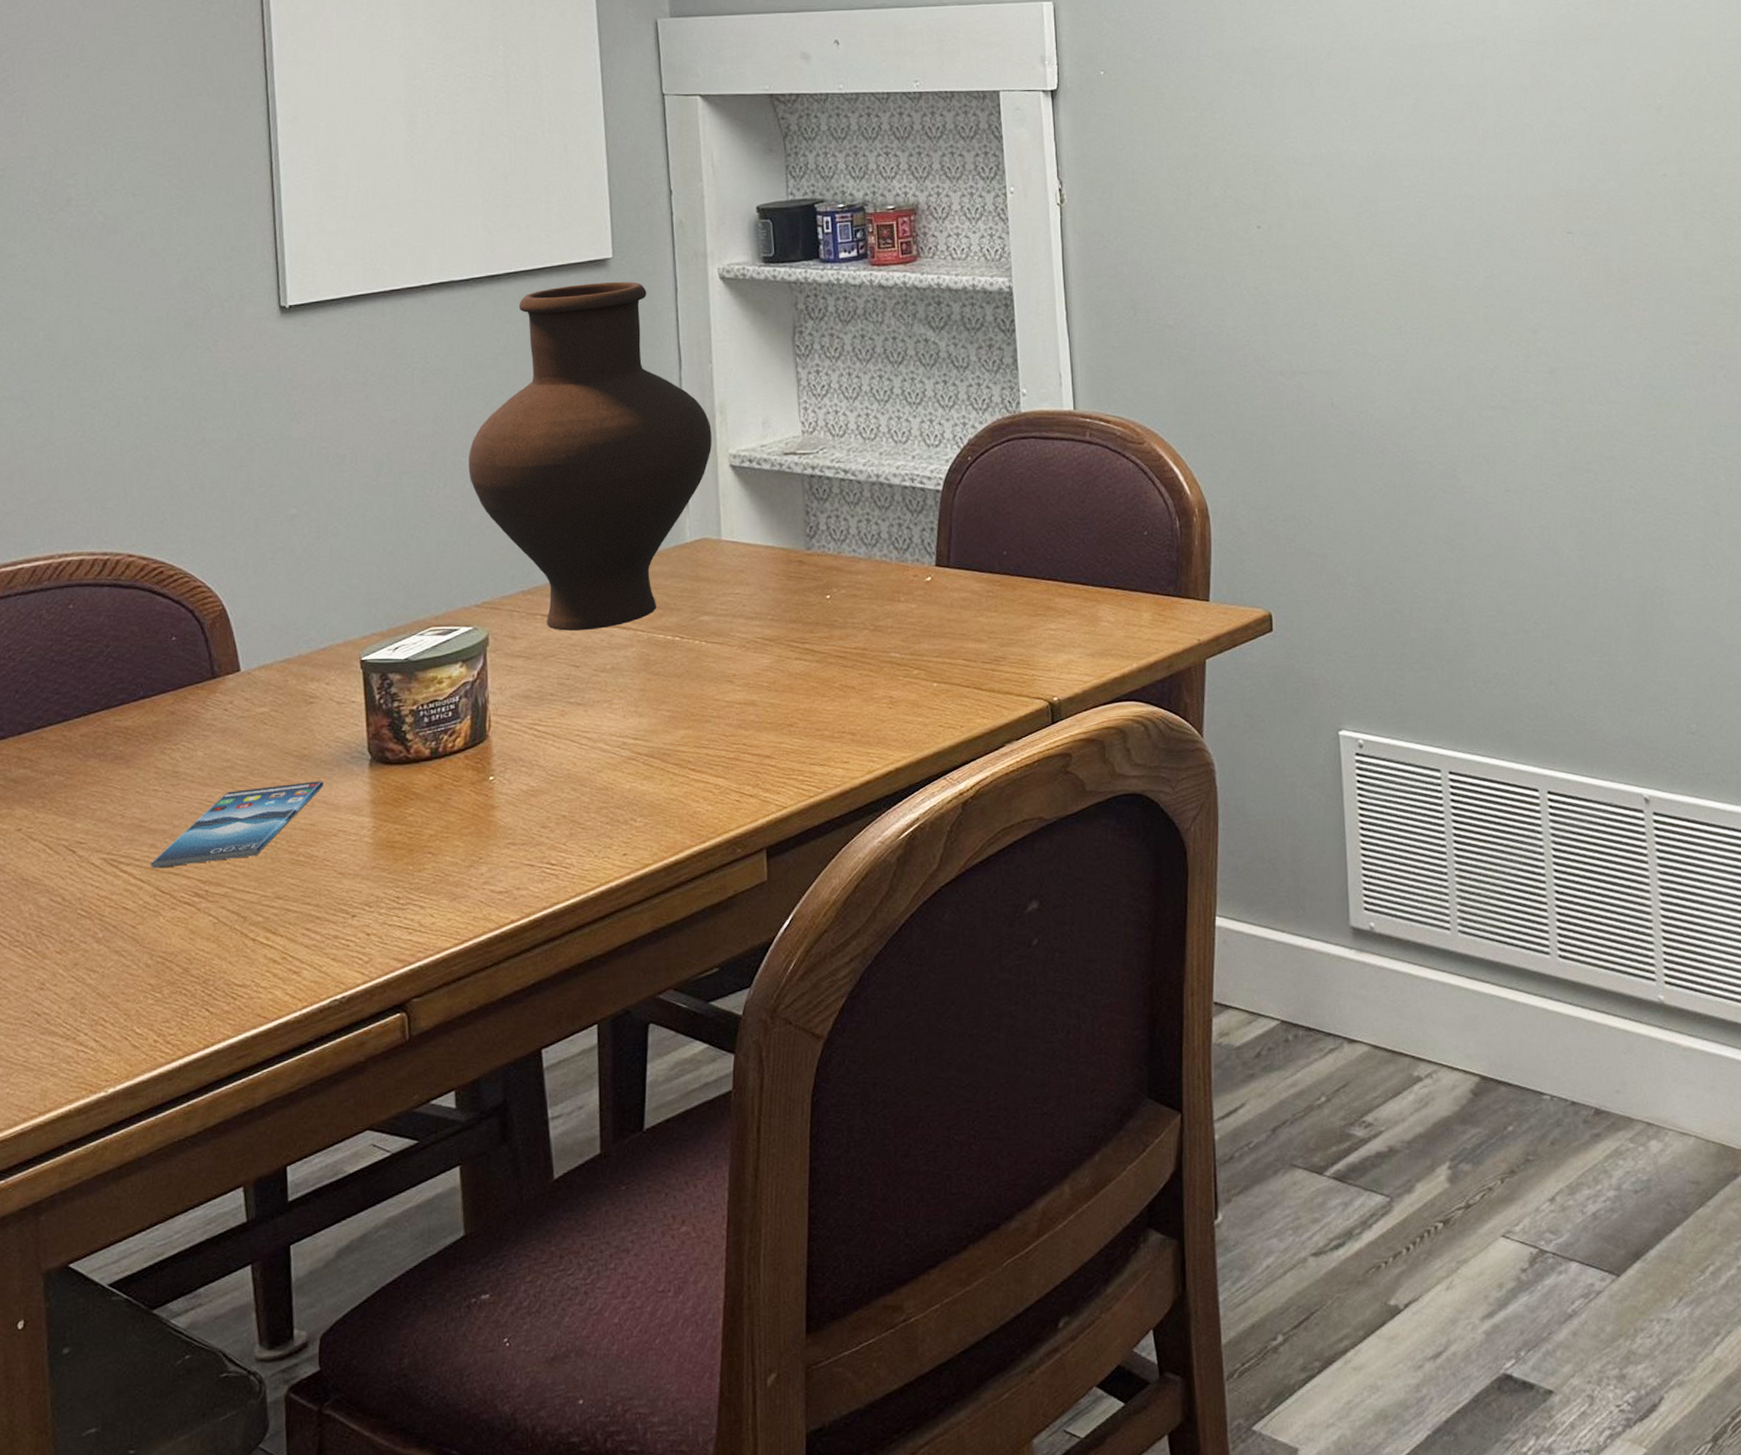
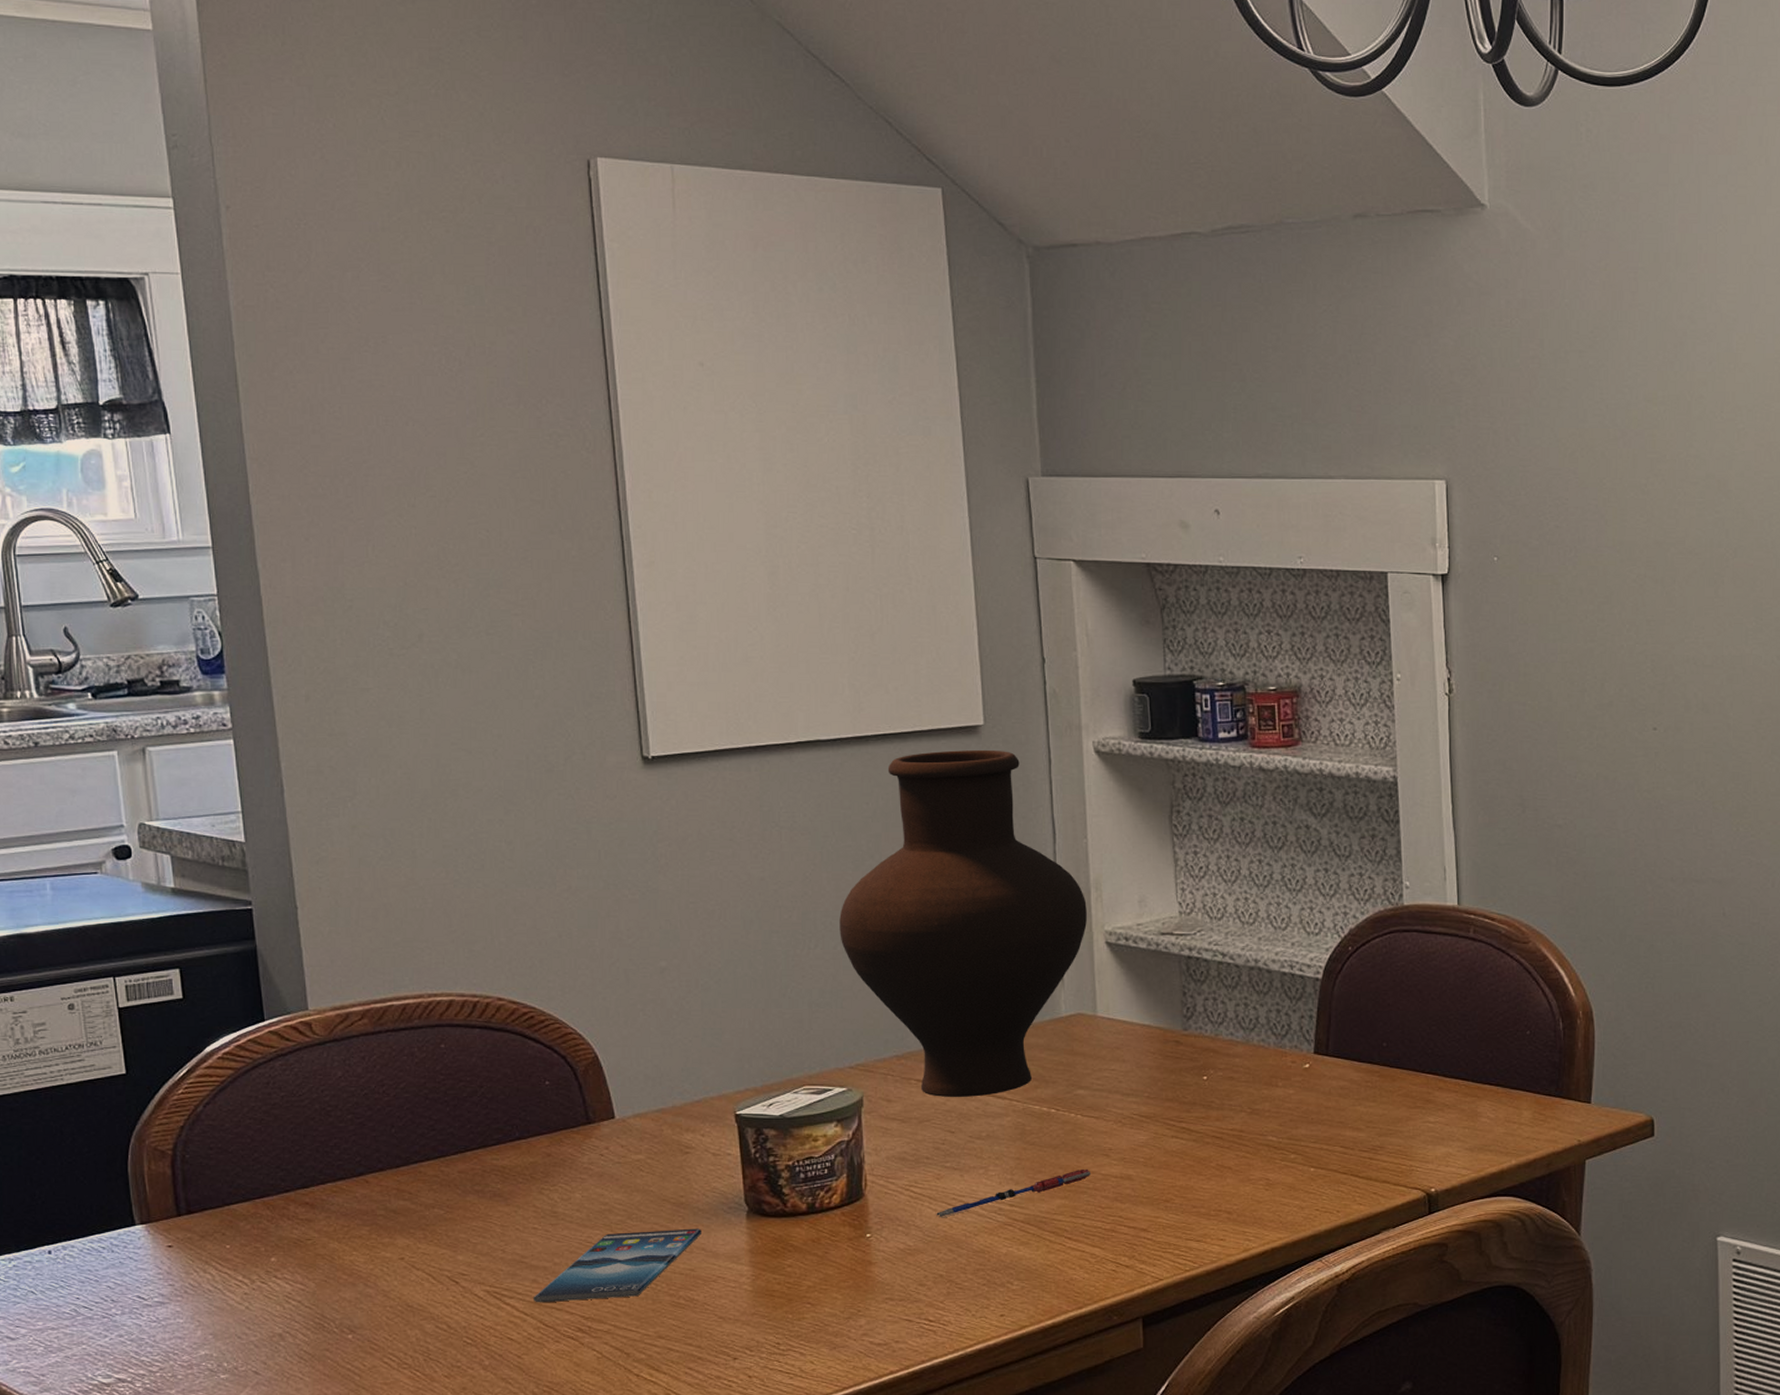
pen: none [559,696,716,756] -> present [935,1168,1092,1218]

